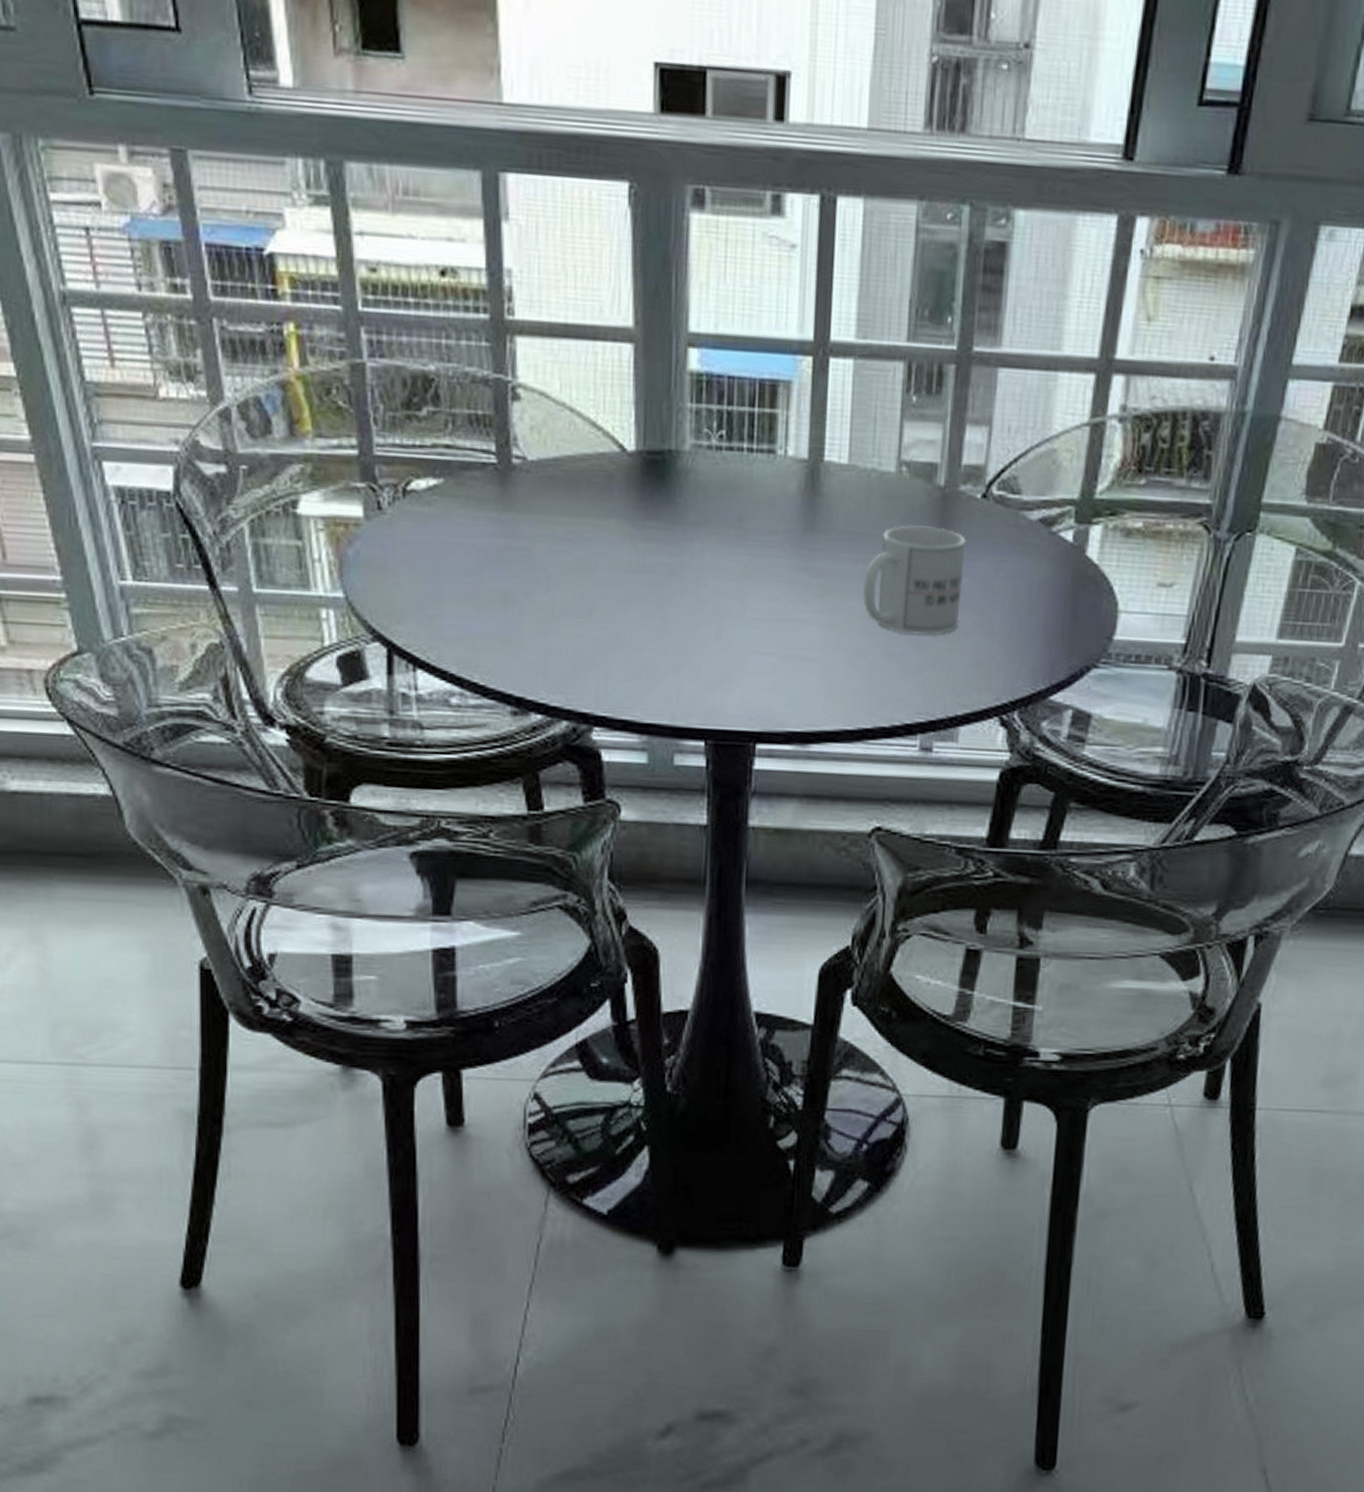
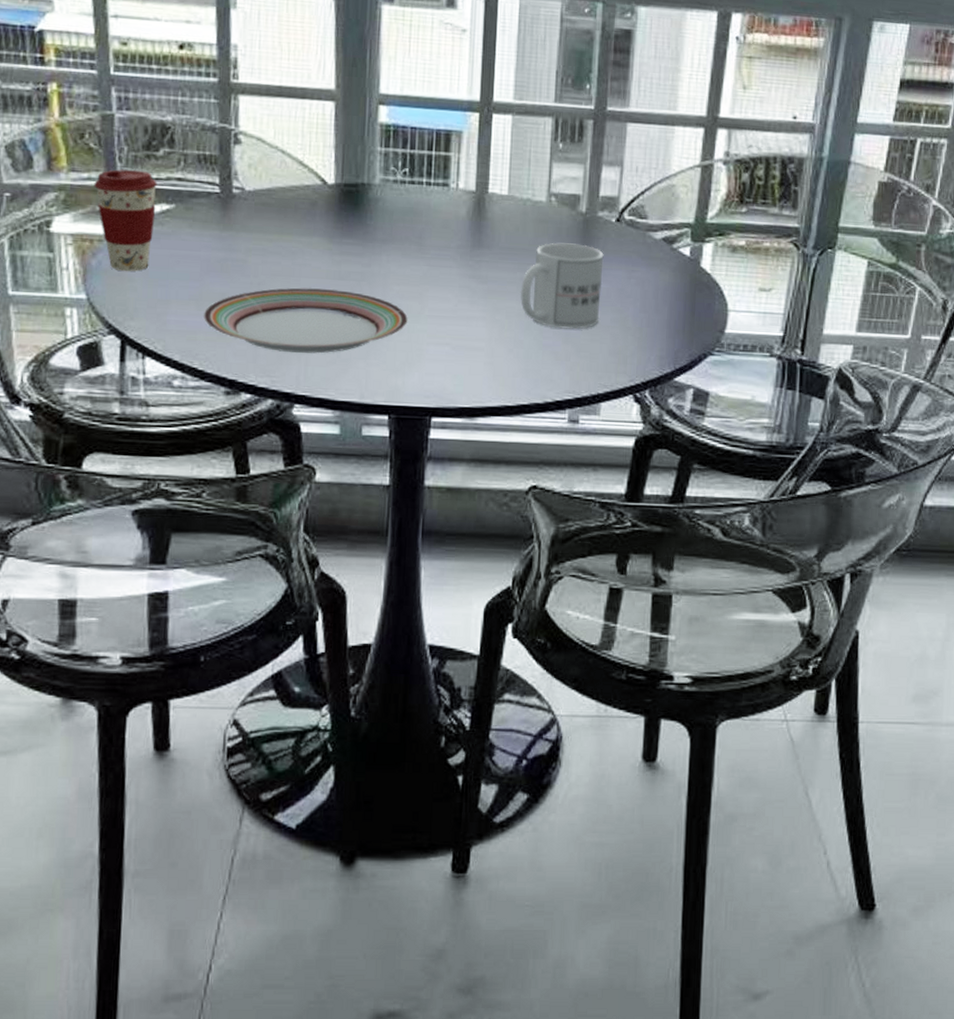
coffee cup: none [346,434,421,564] -> present [94,169,157,272]
plate: none [482,583,727,665] -> present [203,287,408,354]

